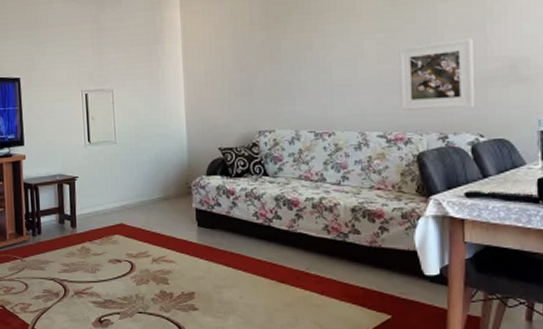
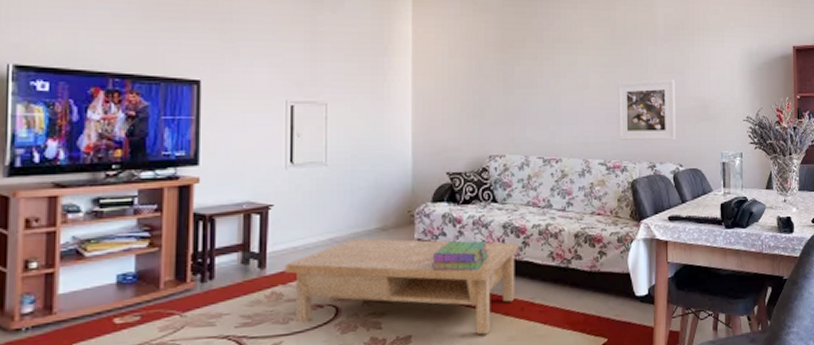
coffee table: none [89,206,291,299] -> present [284,238,518,335]
stack of books: none [209,210,261,240] -> present [432,240,488,271]

